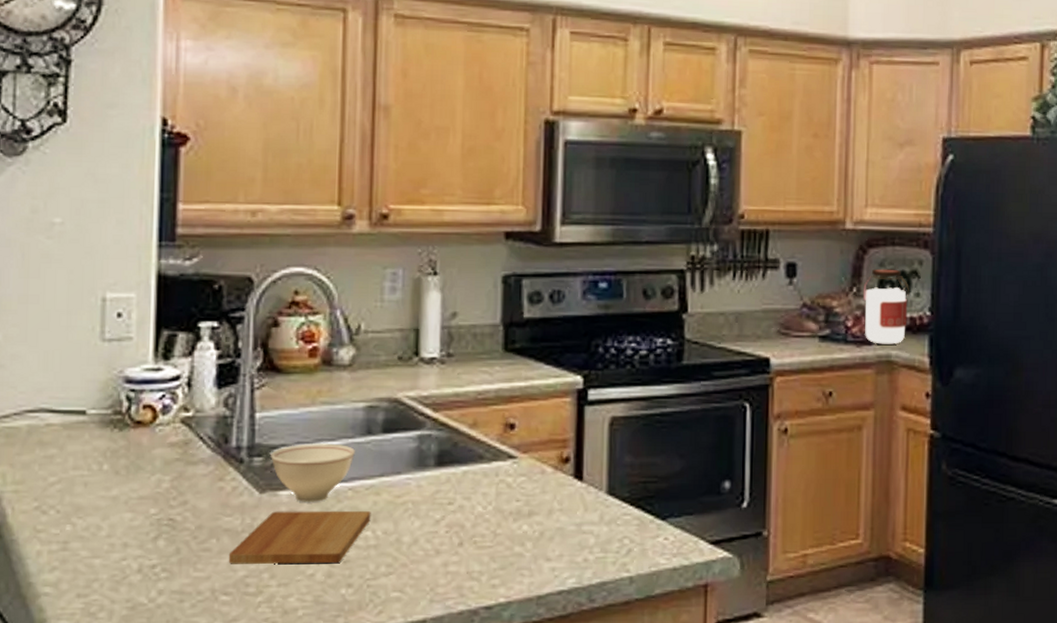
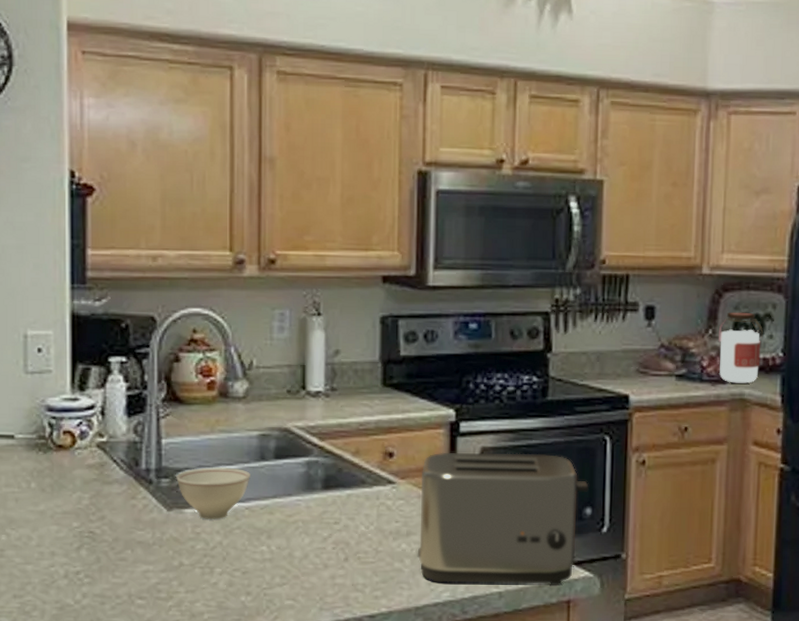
cutting board: present [228,510,371,564] -> none [142,527,266,573]
toaster: none [540,422,727,568] -> present [417,452,589,584]

